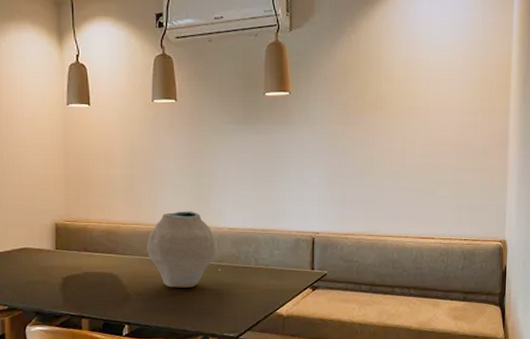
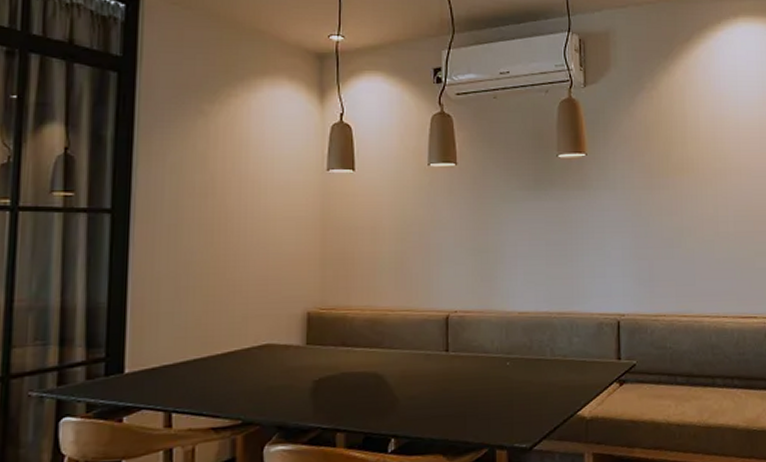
vase: present [147,211,216,288] -> none [420,293,504,389]

